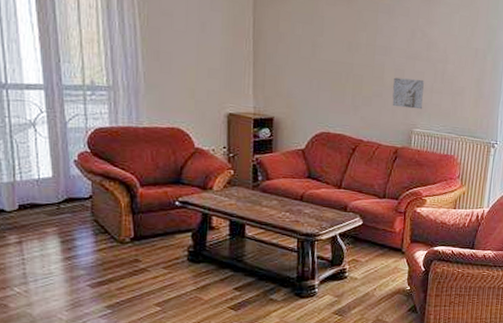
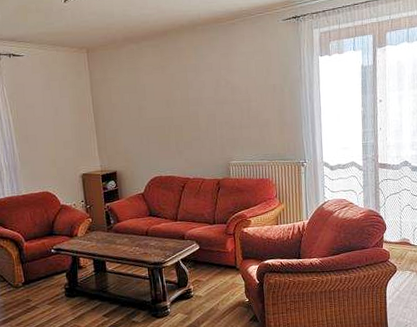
relief sculpture: present [392,77,424,110] -> none [208,119,236,146]

